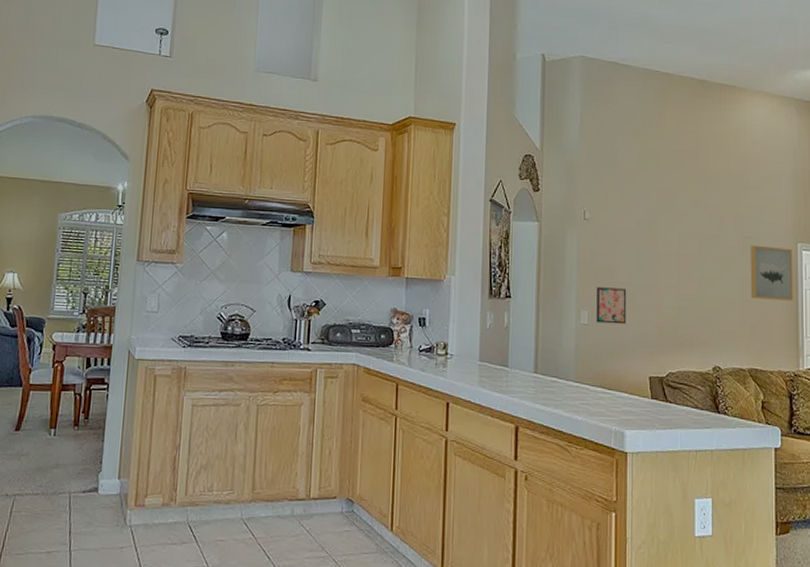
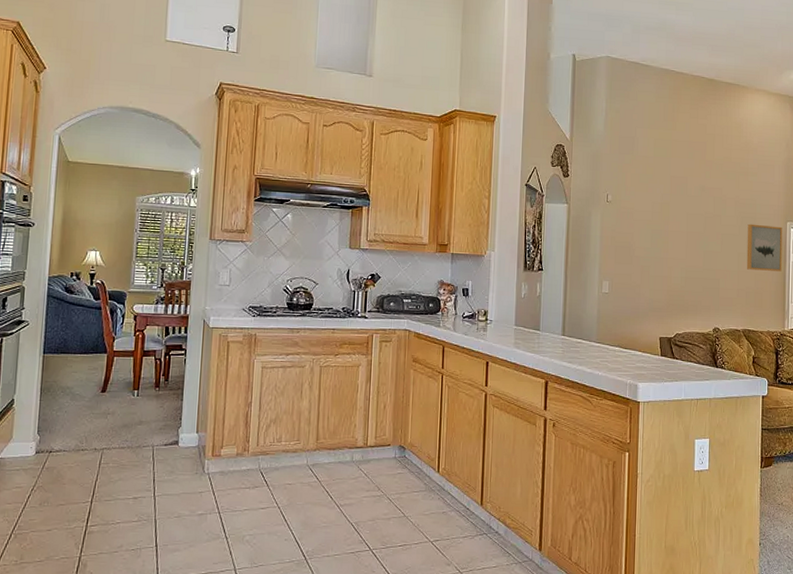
wall art: present [596,287,627,325] -> none [616,261,642,293]

